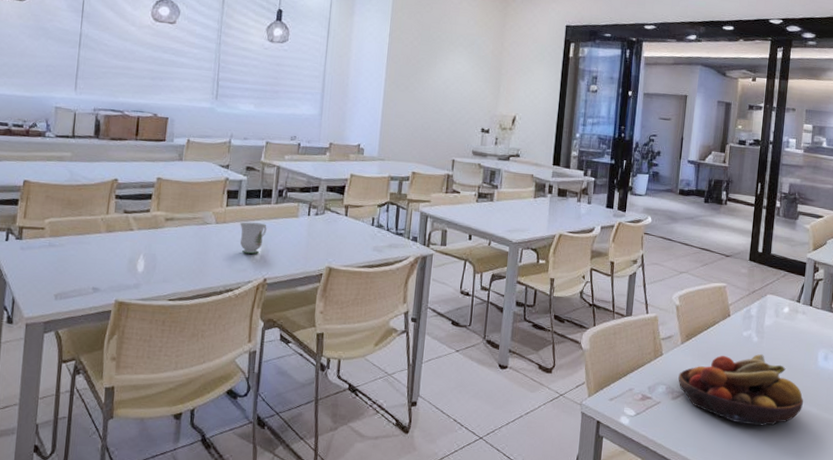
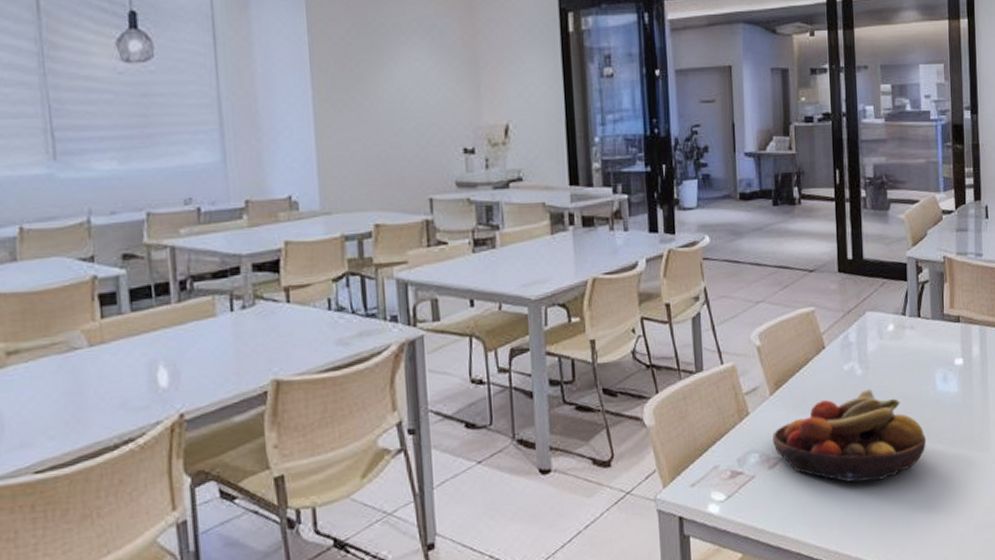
mug: present [240,222,267,254] -> none [128,334,171,383]

